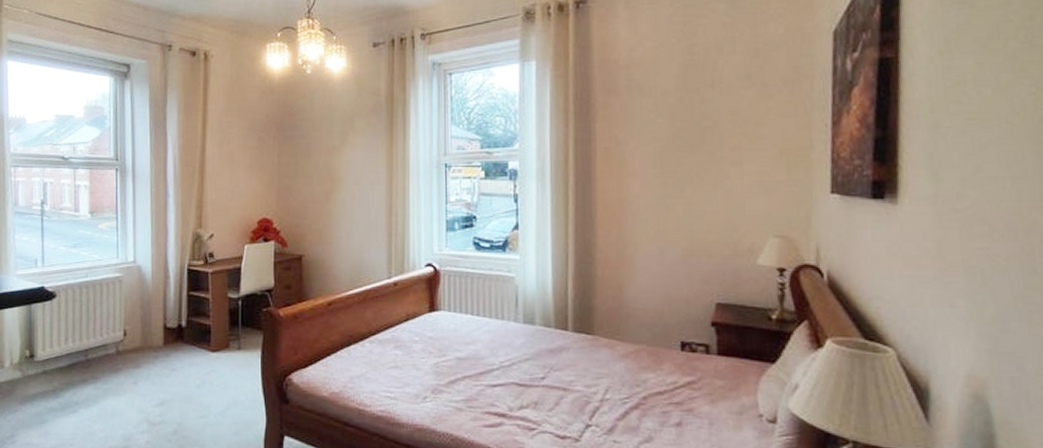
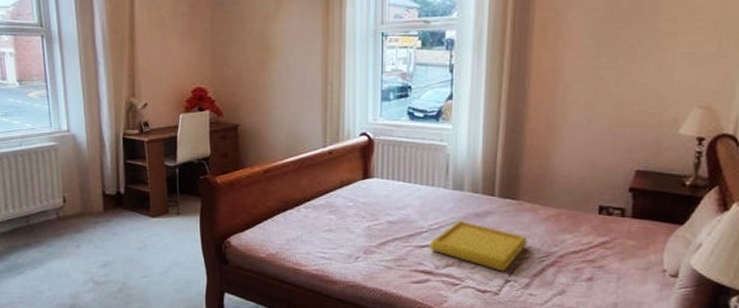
serving tray: none [501,356,608,415] -> present [429,220,528,272]

